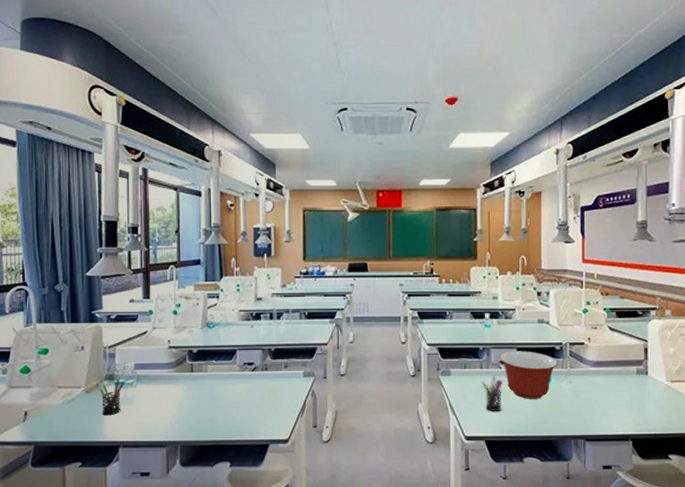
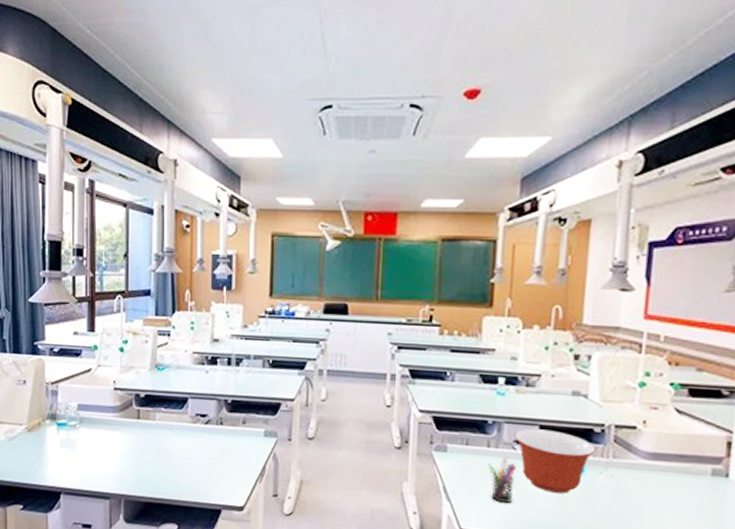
pen holder: present [99,379,125,416] -> none [41,419,68,459]

